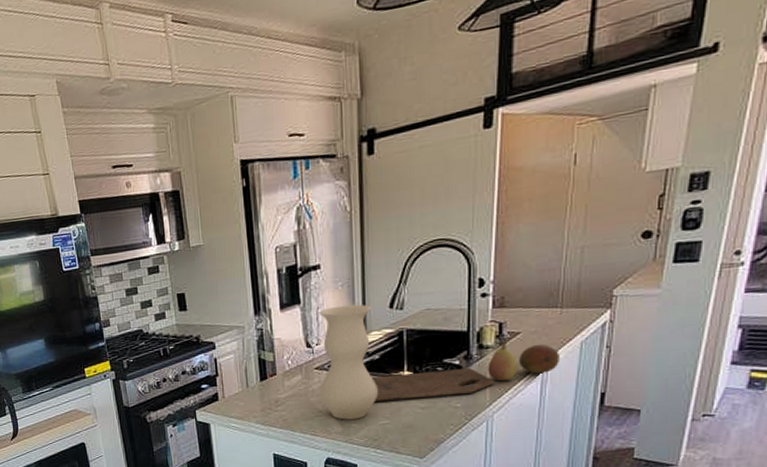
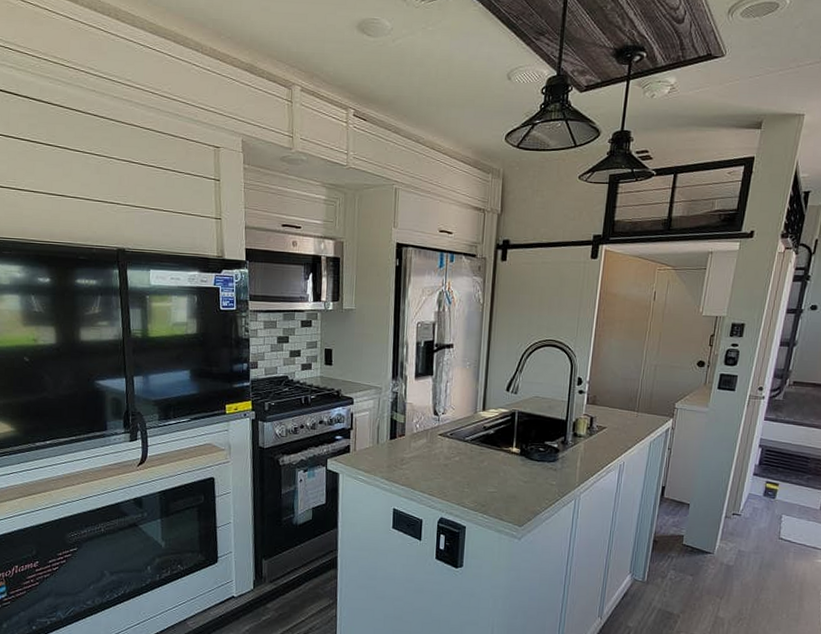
vase: present [318,304,379,420] -> none [439,382,492,485]
cutting board: present [371,368,496,403] -> none [485,449,584,475]
fruit: present [488,339,518,382] -> none [579,431,602,467]
fruit: present [519,344,559,374] -> none [603,439,634,464]

